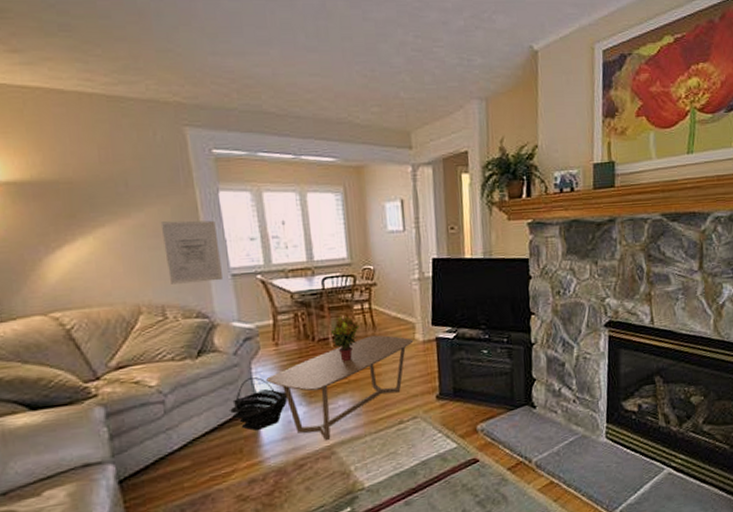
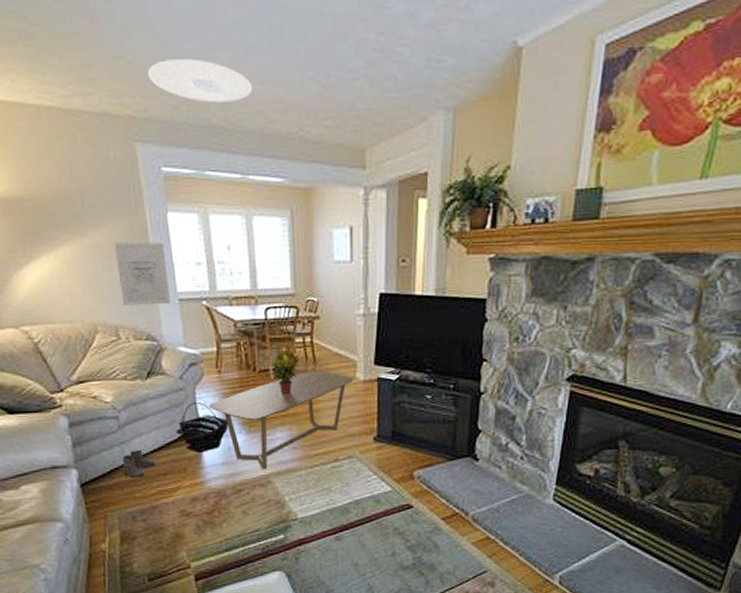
boots: none [169,434,207,467] -> present [122,449,155,478]
ceiling light: none [197,53,303,91] -> present [147,59,253,103]

